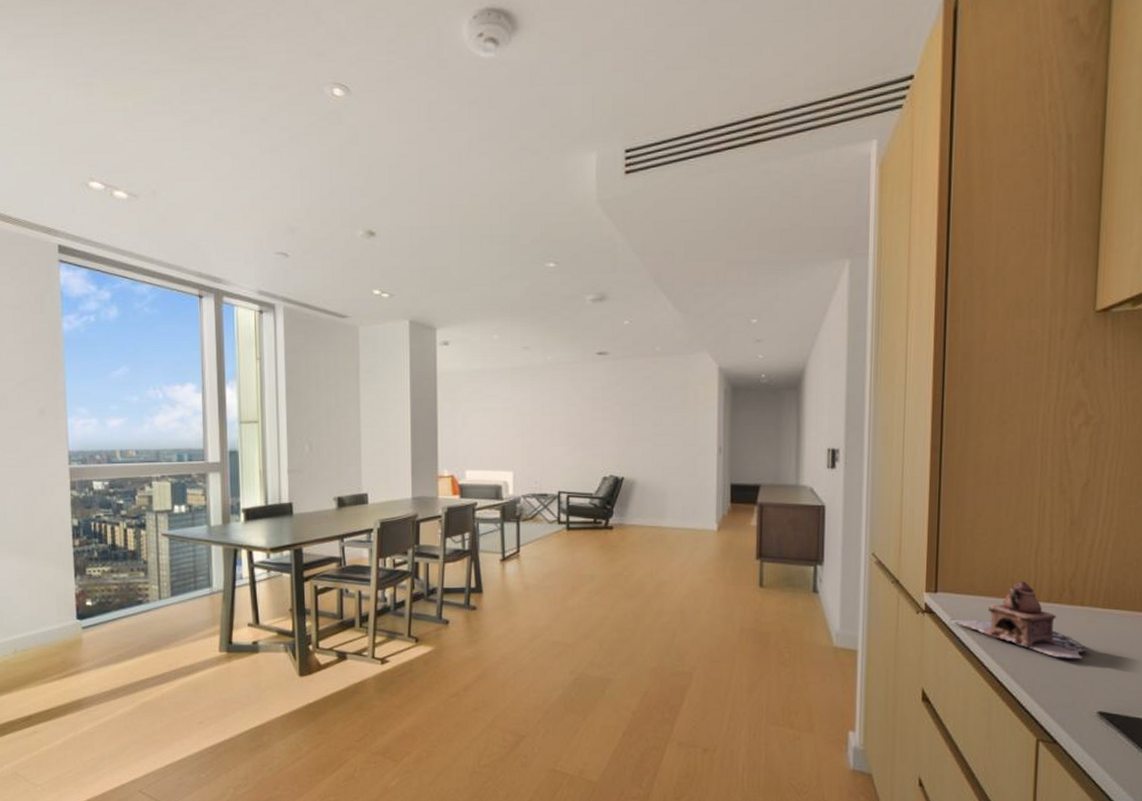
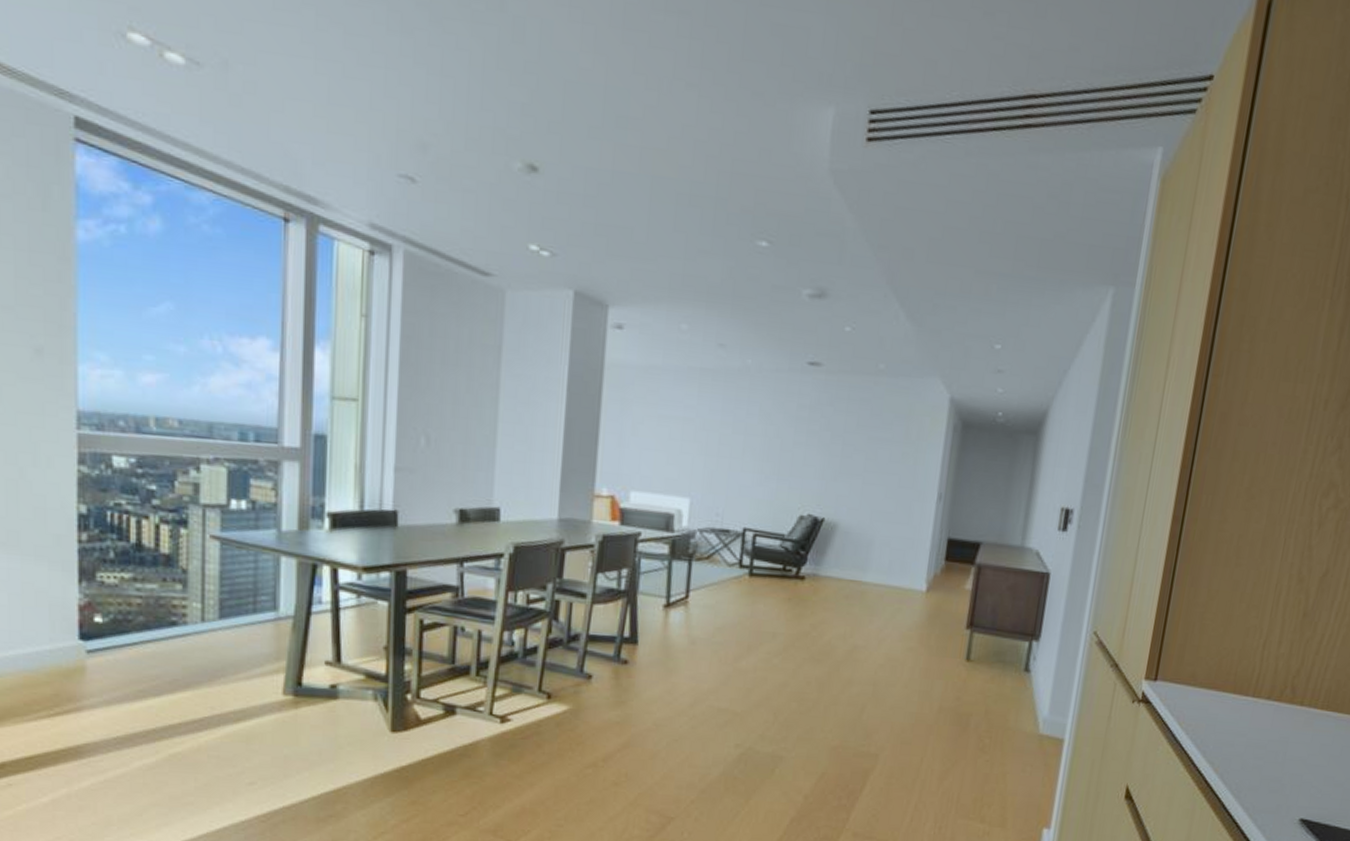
teapot: present [949,581,1088,658] -> none [1165,674,1300,761]

